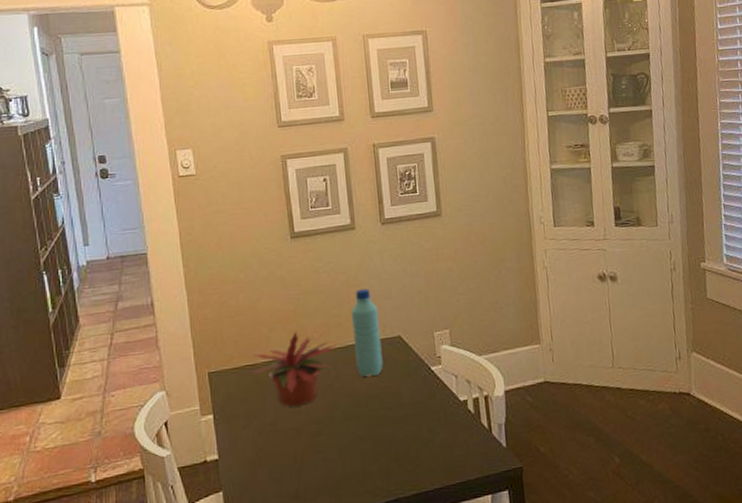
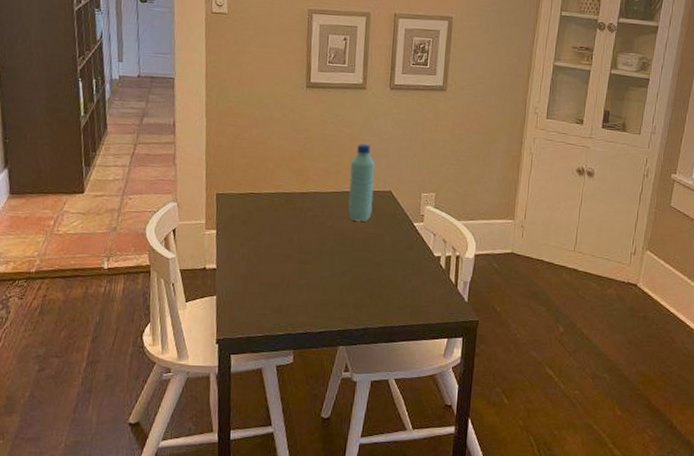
potted plant: present [251,330,336,407] -> none [255,170,333,236]

